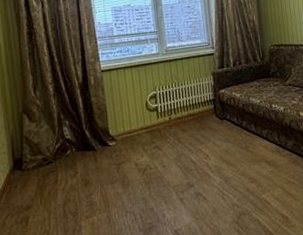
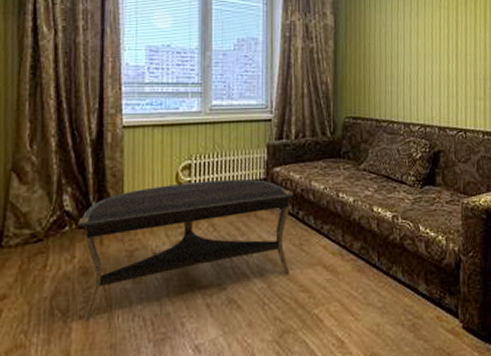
coffee table: none [76,100,241,220] -> present [78,178,294,322]

